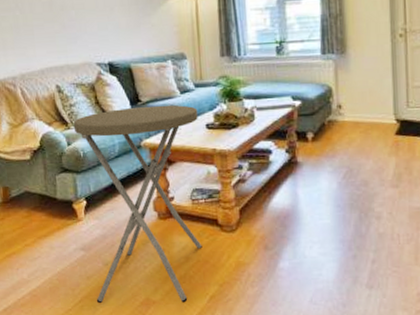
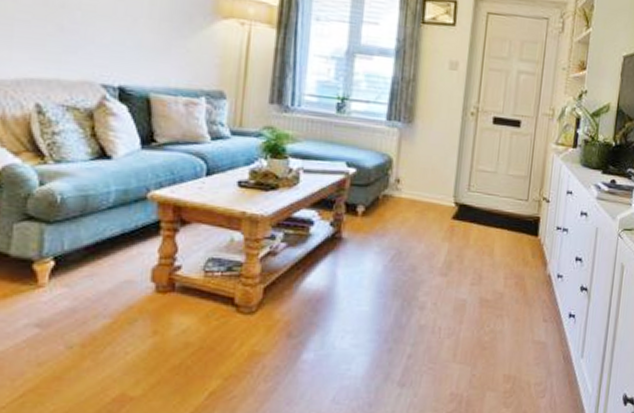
side table: present [74,105,202,304] -> none [46,147,230,400]

